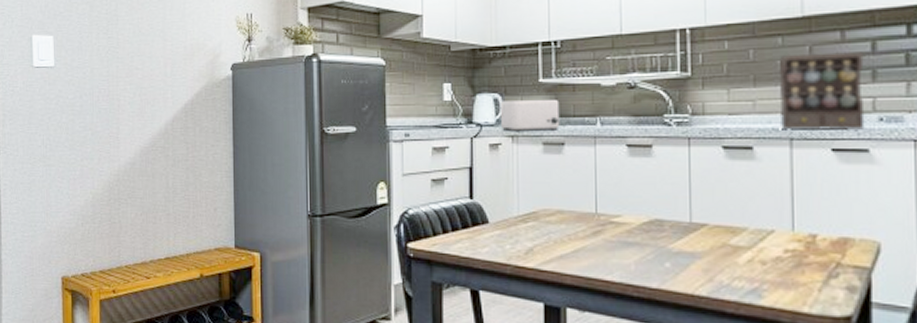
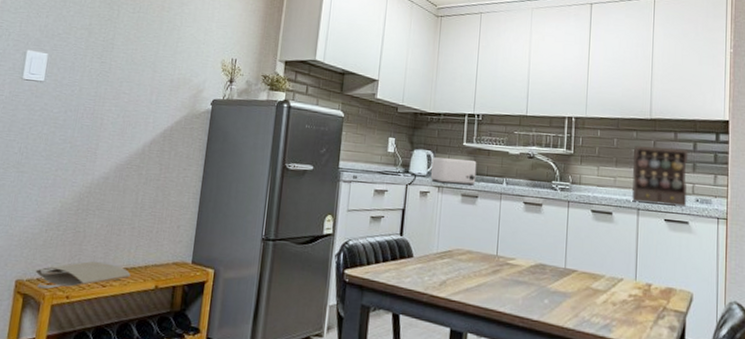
tote bag: none [78,252,173,285] -> present [35,261,131,290]

